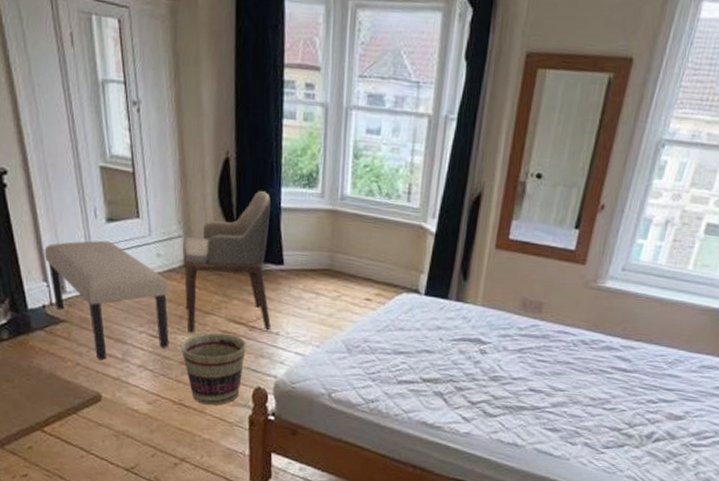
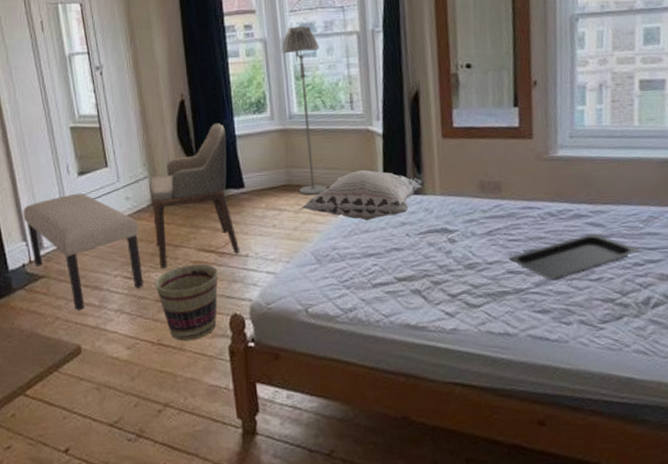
floor lamp: none [339,95,386,285] -> present [281,25,328,195]
decorative pillow: none [340,266,470,320] -> present [302,169,427,221]
serving tray: none [533,366,658,404] -> present [508,233,640,280]

